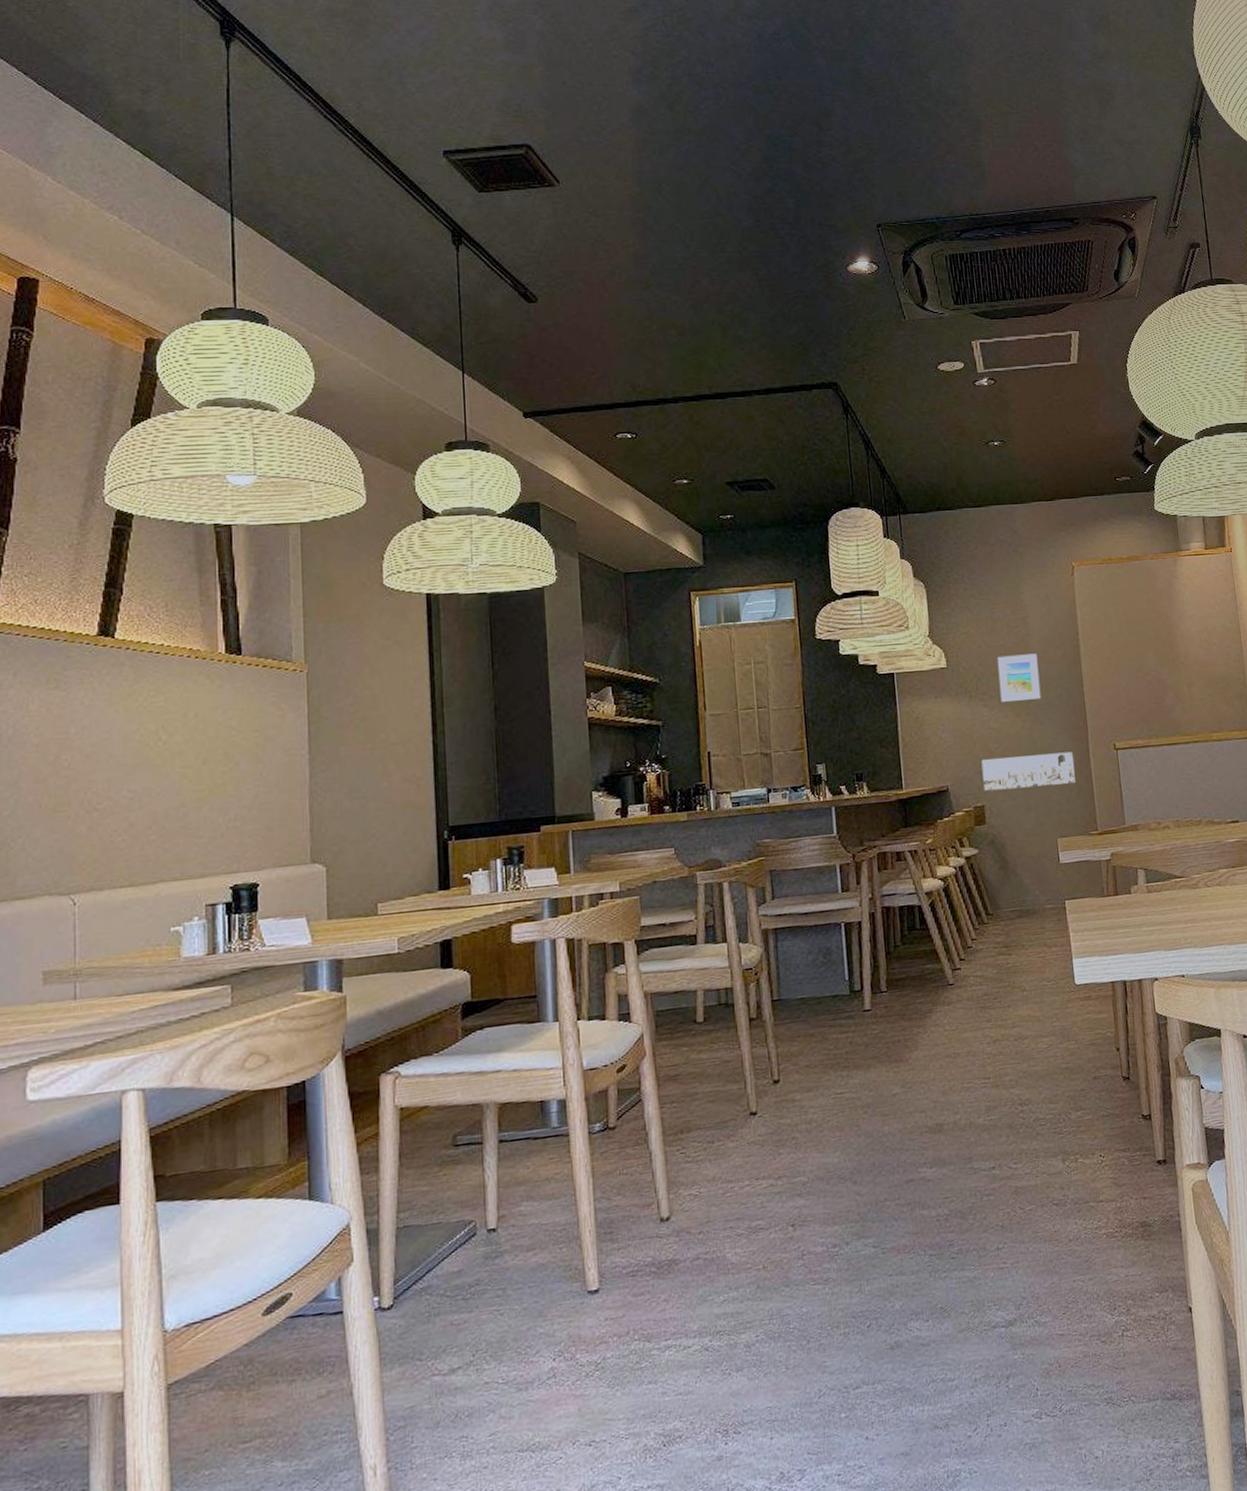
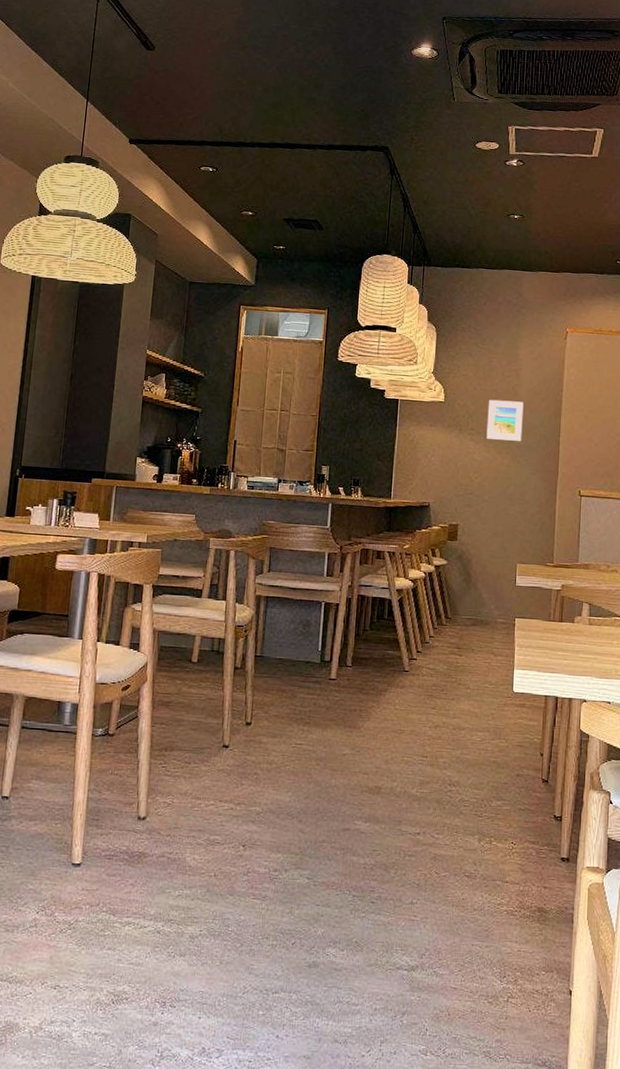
wall art: present [981,751,1075,792] -> none [460,485,542,518]

